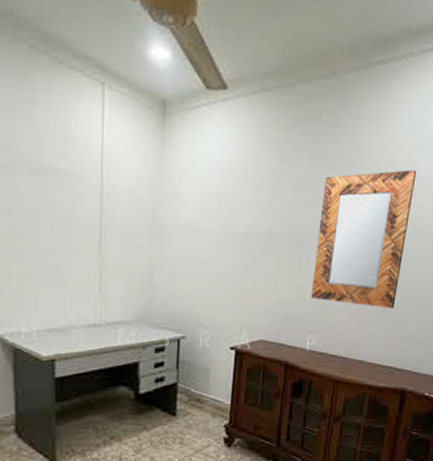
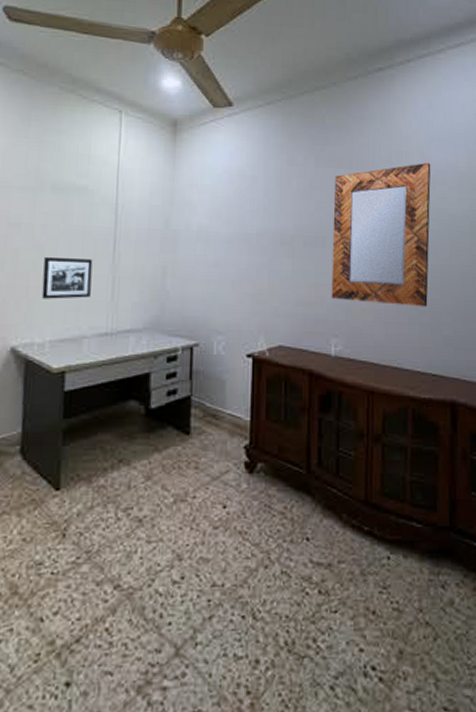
picture frame: none [25,244,78,290] -> present [41,256,93,299]

